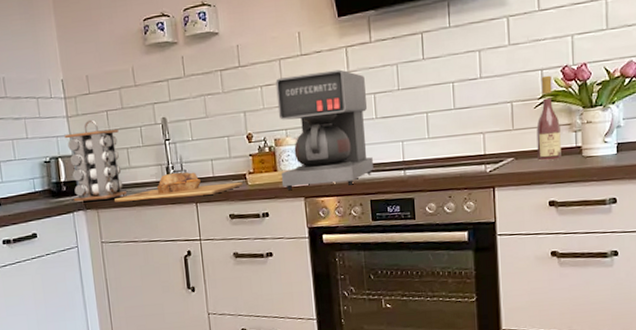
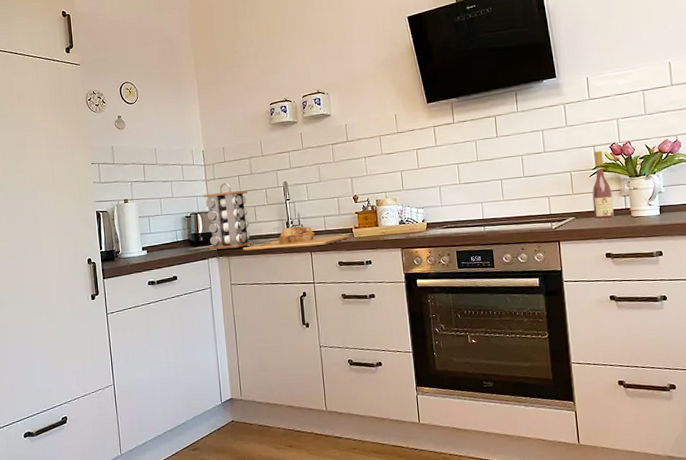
coffee maker: present [275,69,373,190] -> none [377,144,458,242]

